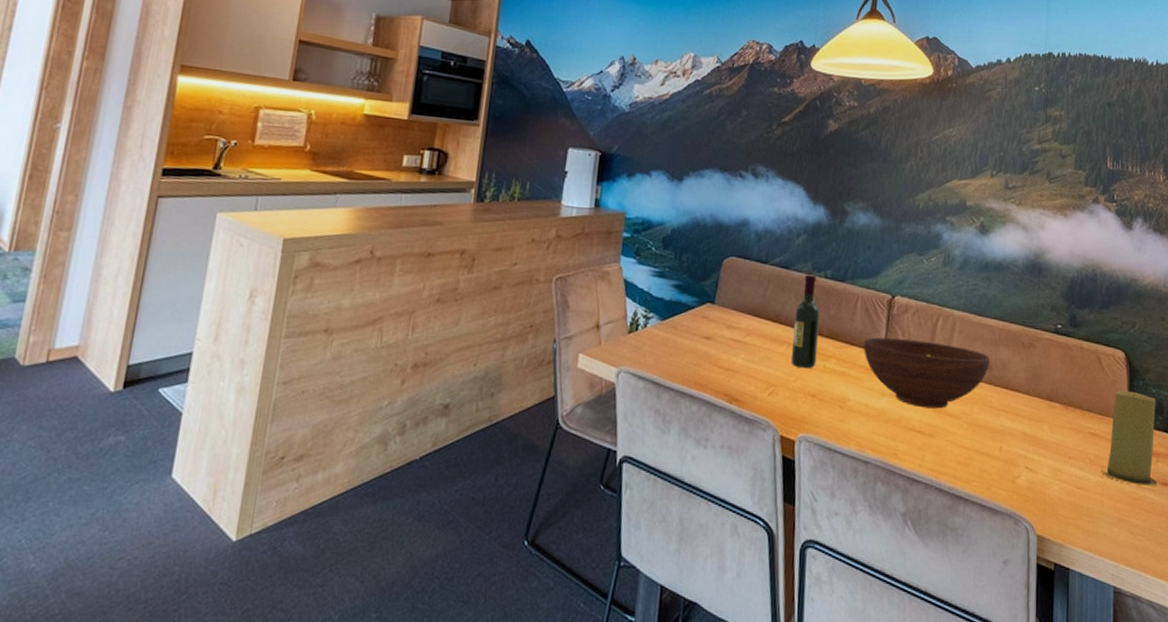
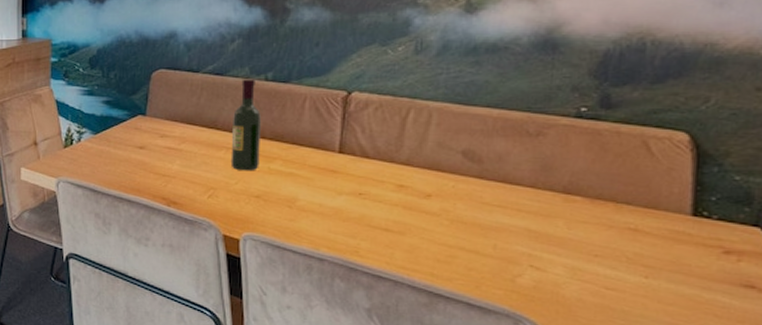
fruit bowl: present [863,337,991,409] -> none [313,136,481,206]
candle: present [1101,390,1158,487] -> none [645,178,741,290]

